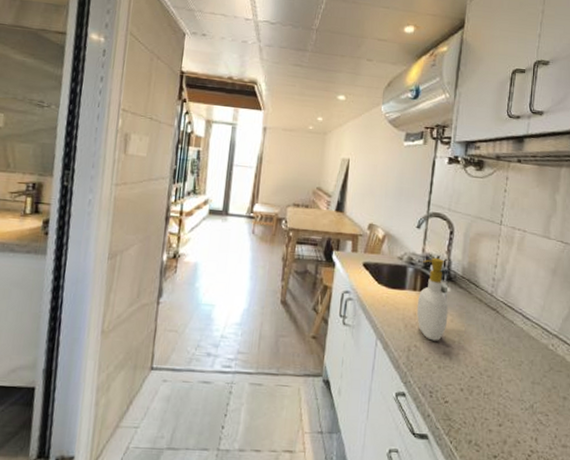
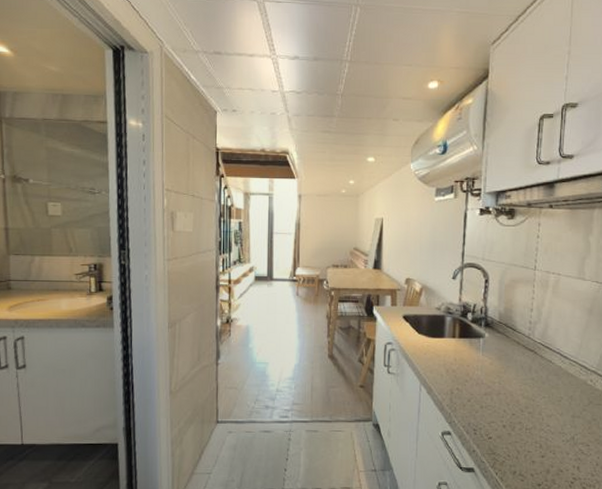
soap bottle: present [416,257,449,341] -> none [457,305,488,383]

